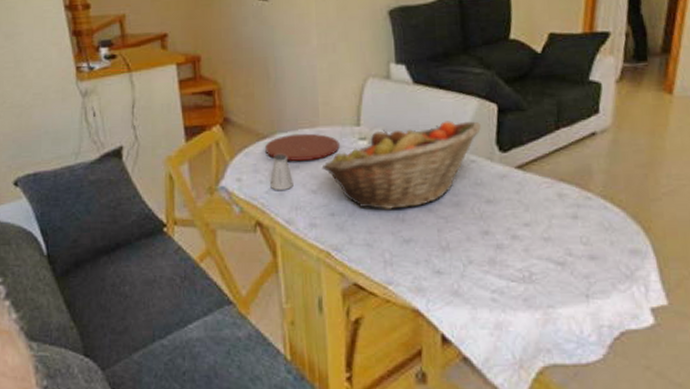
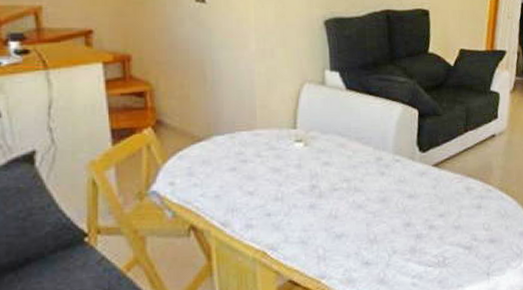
plate: present [265,133,340,161] -> none [201,136,277,163]
saltshaker: present [270,154,293,191] -> none [206,157,230,194]
fruit basket: present [321,121,482,210] -> none [258,124,405,208]

